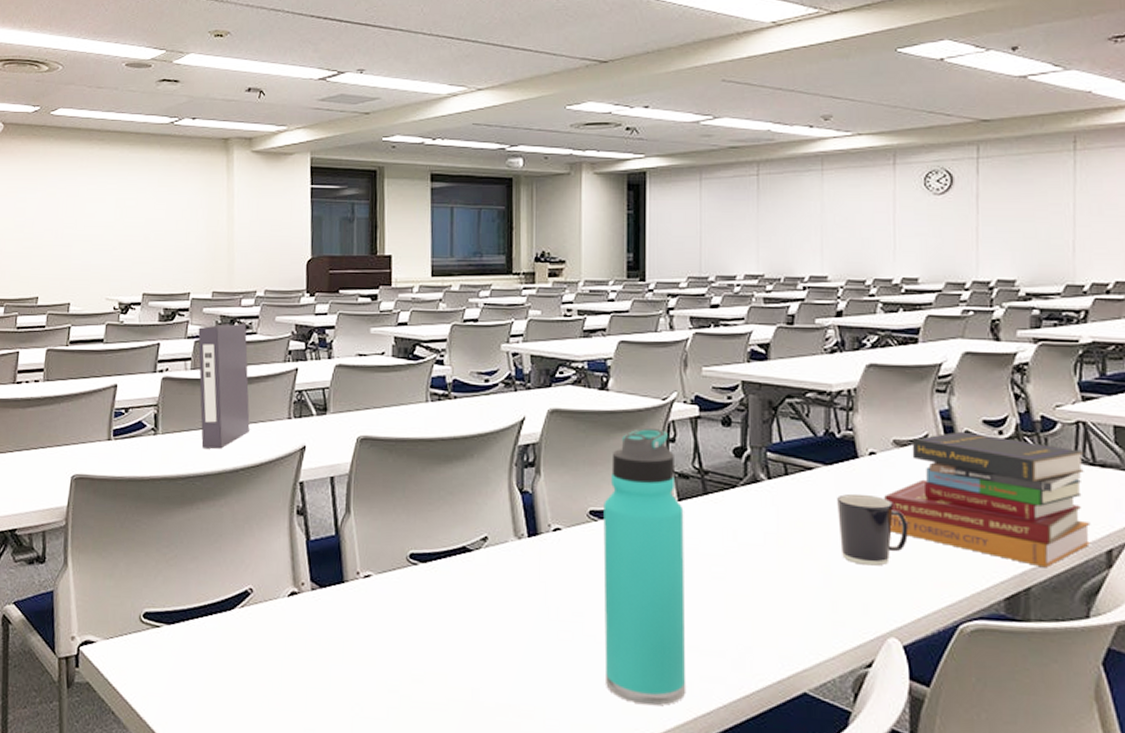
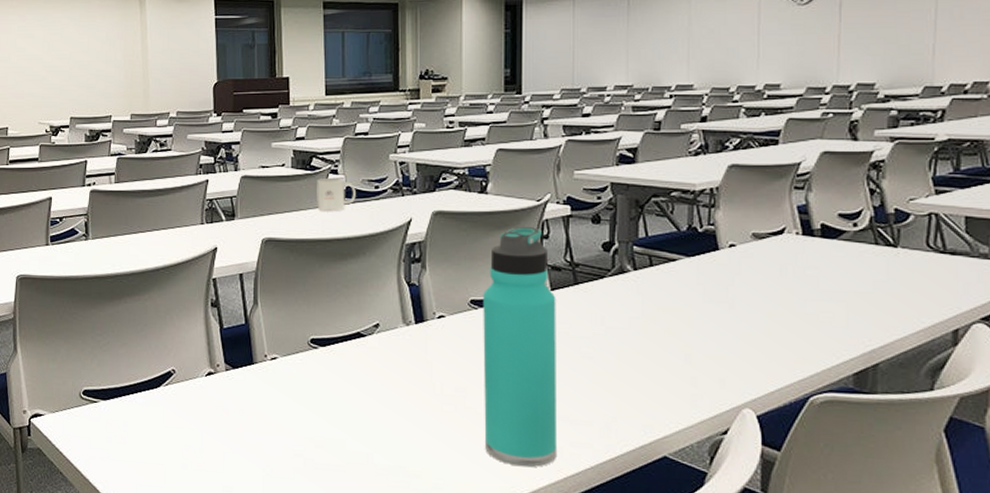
binder: present [198,323,250,449] -> none [120,141,168,251]
mug: none [418,368,464,408] -> present [316,177,356,212]
mug: present [837,493,908,566] -> none [698,282,764,346]
books: present [884,431,1092,568] -> none [743,224,939,346]

